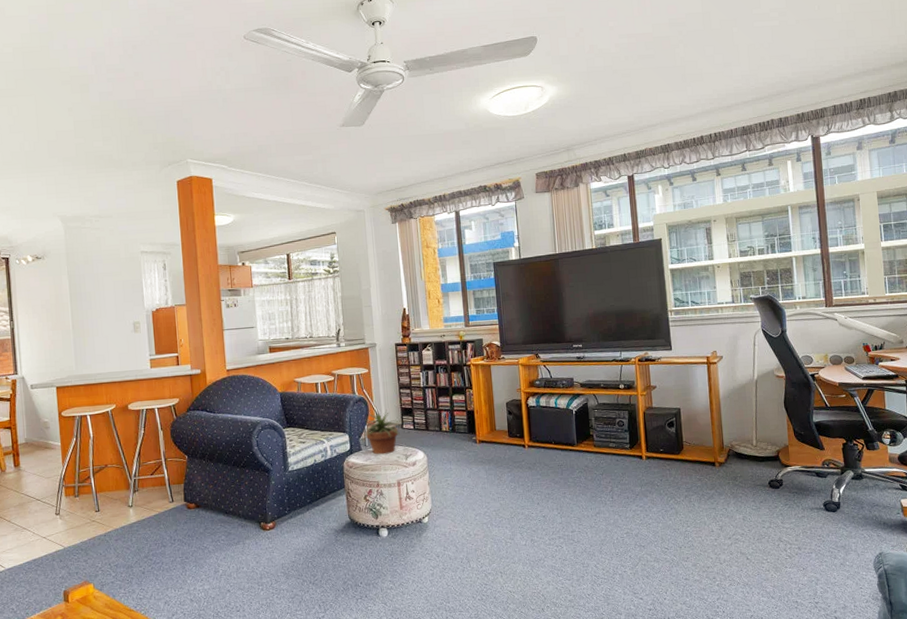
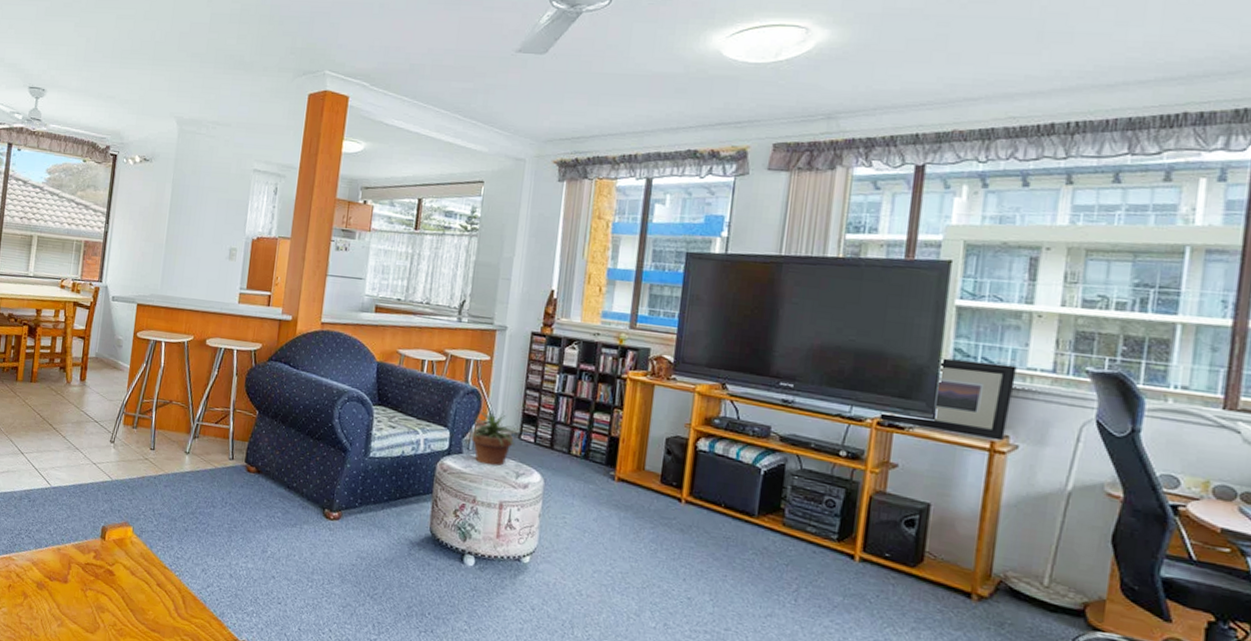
picture frame: none [639,303,714,358] -> present [879,357,1017,441]

